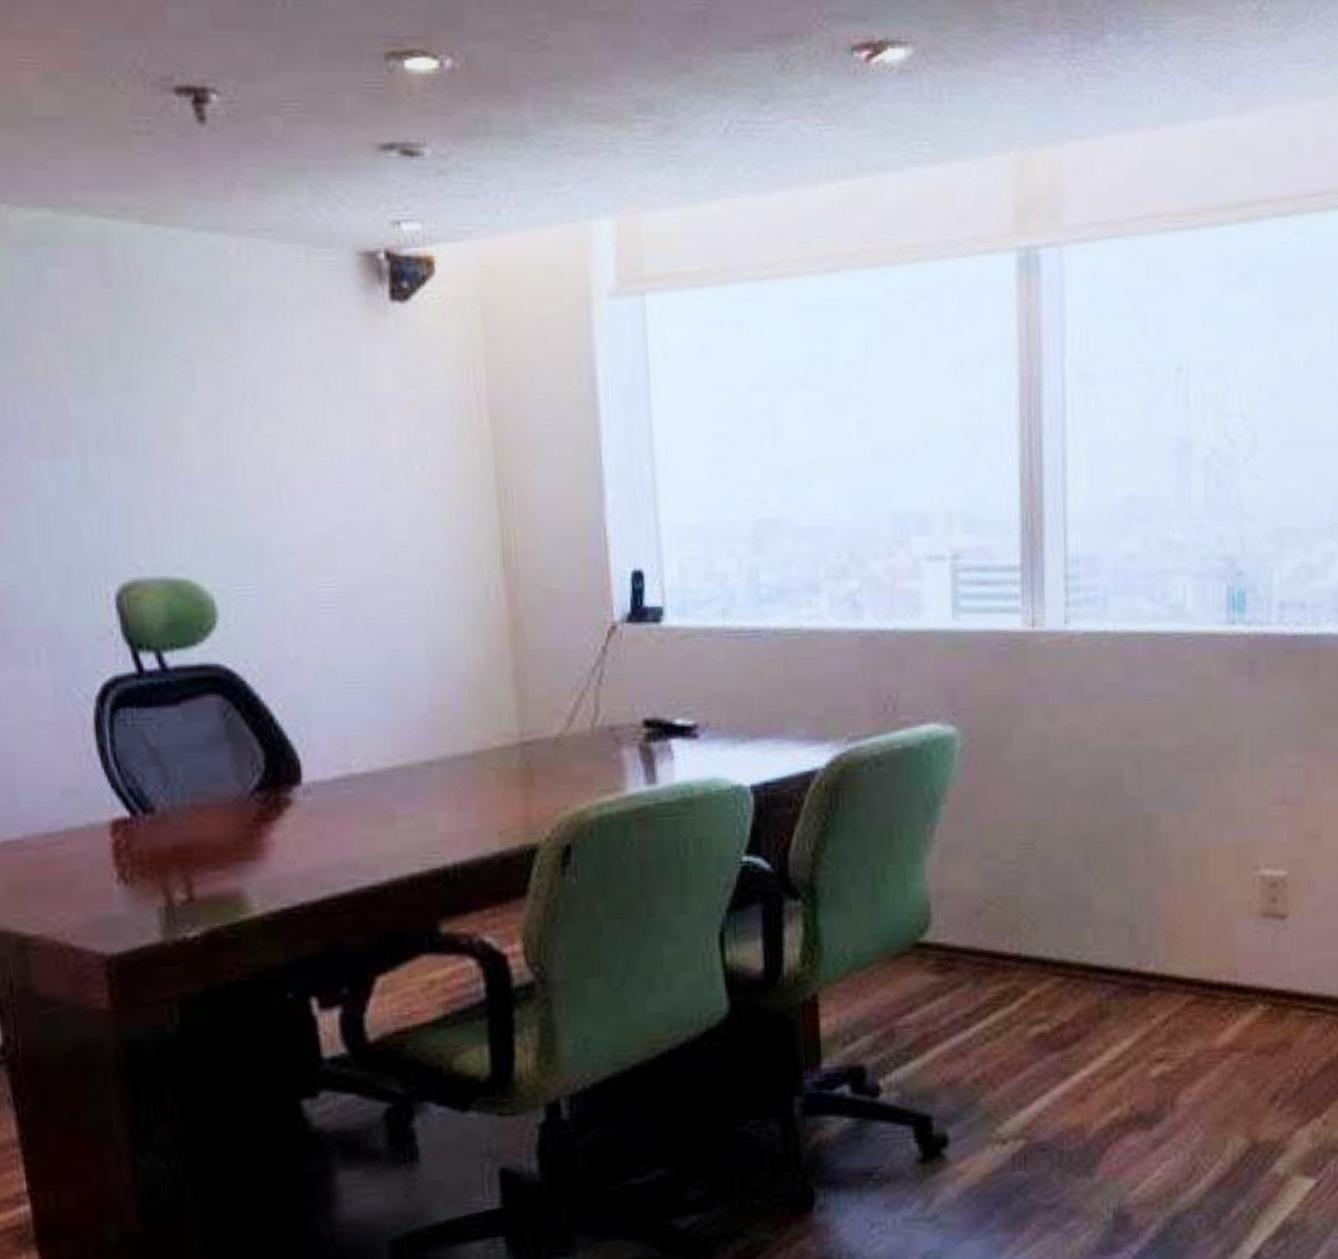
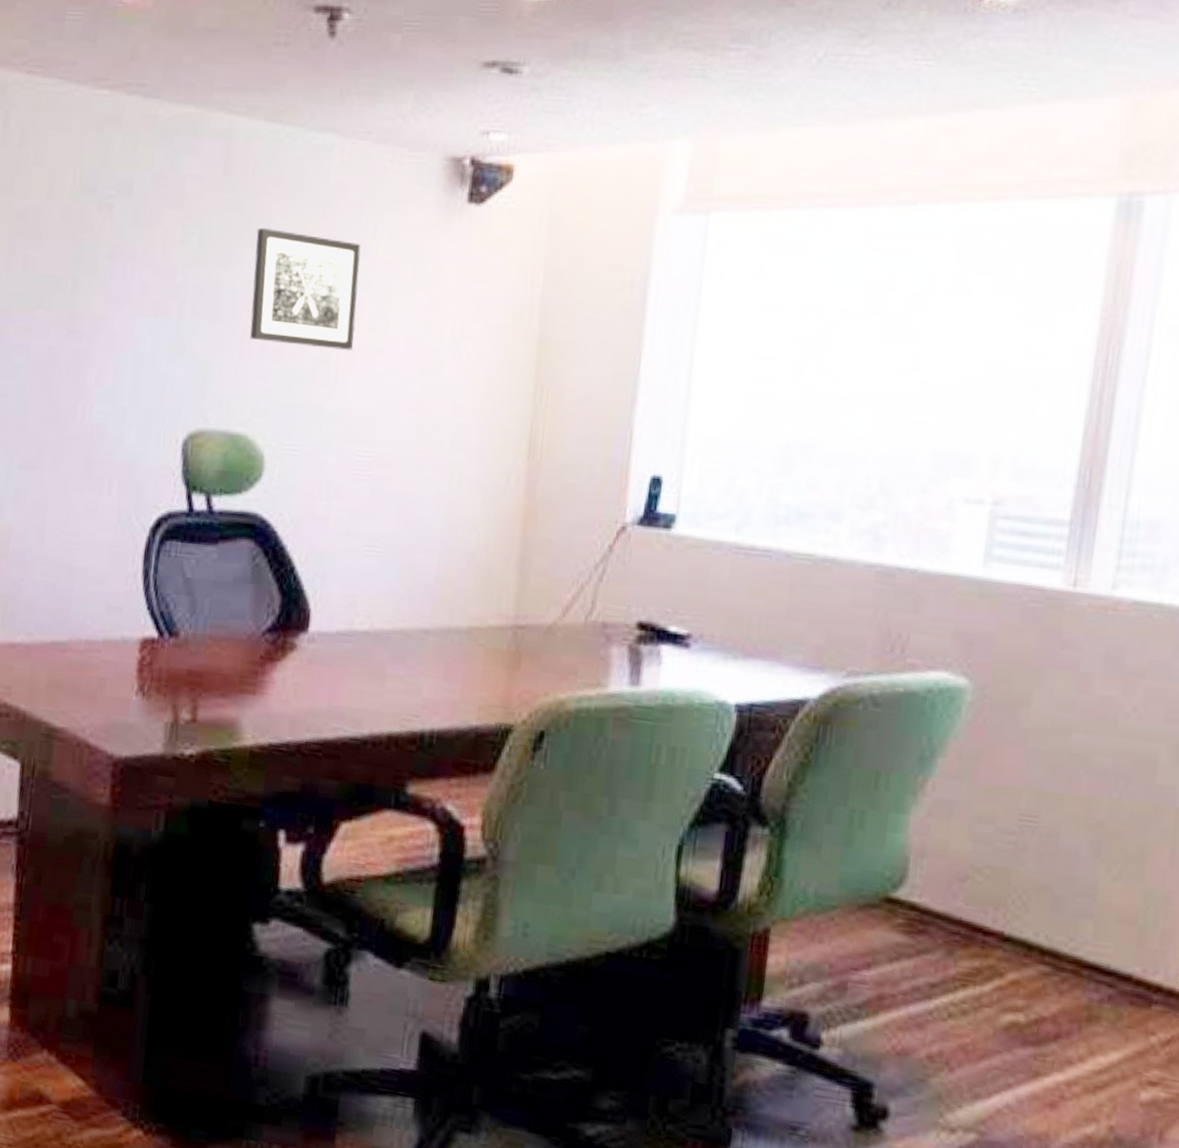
wall art: none [156,345,294,475] -> present [249,227,361,351]

